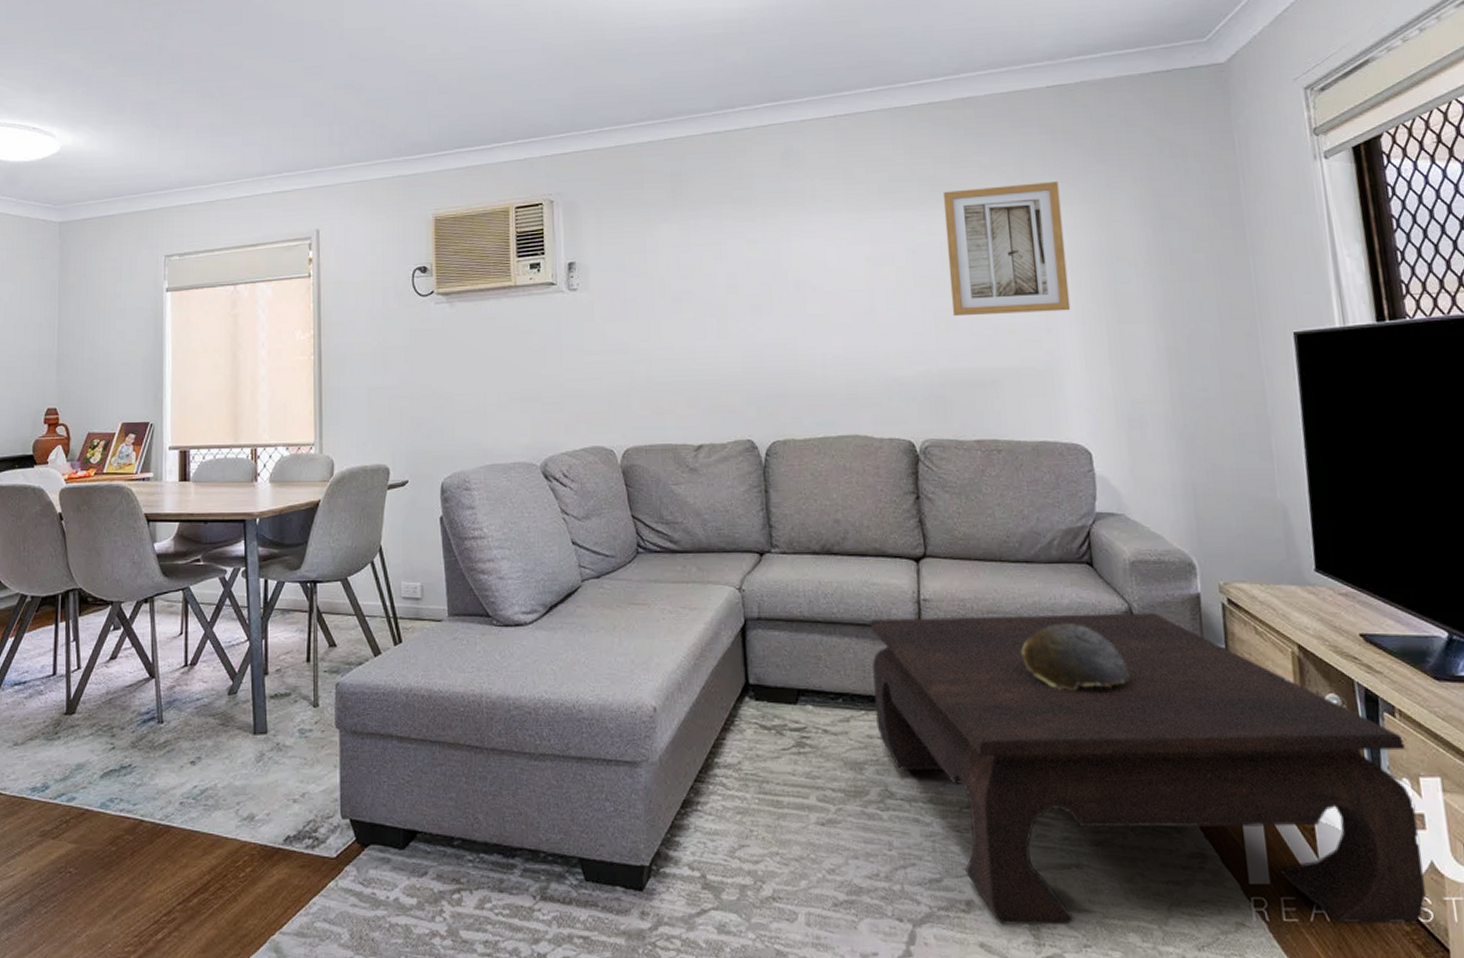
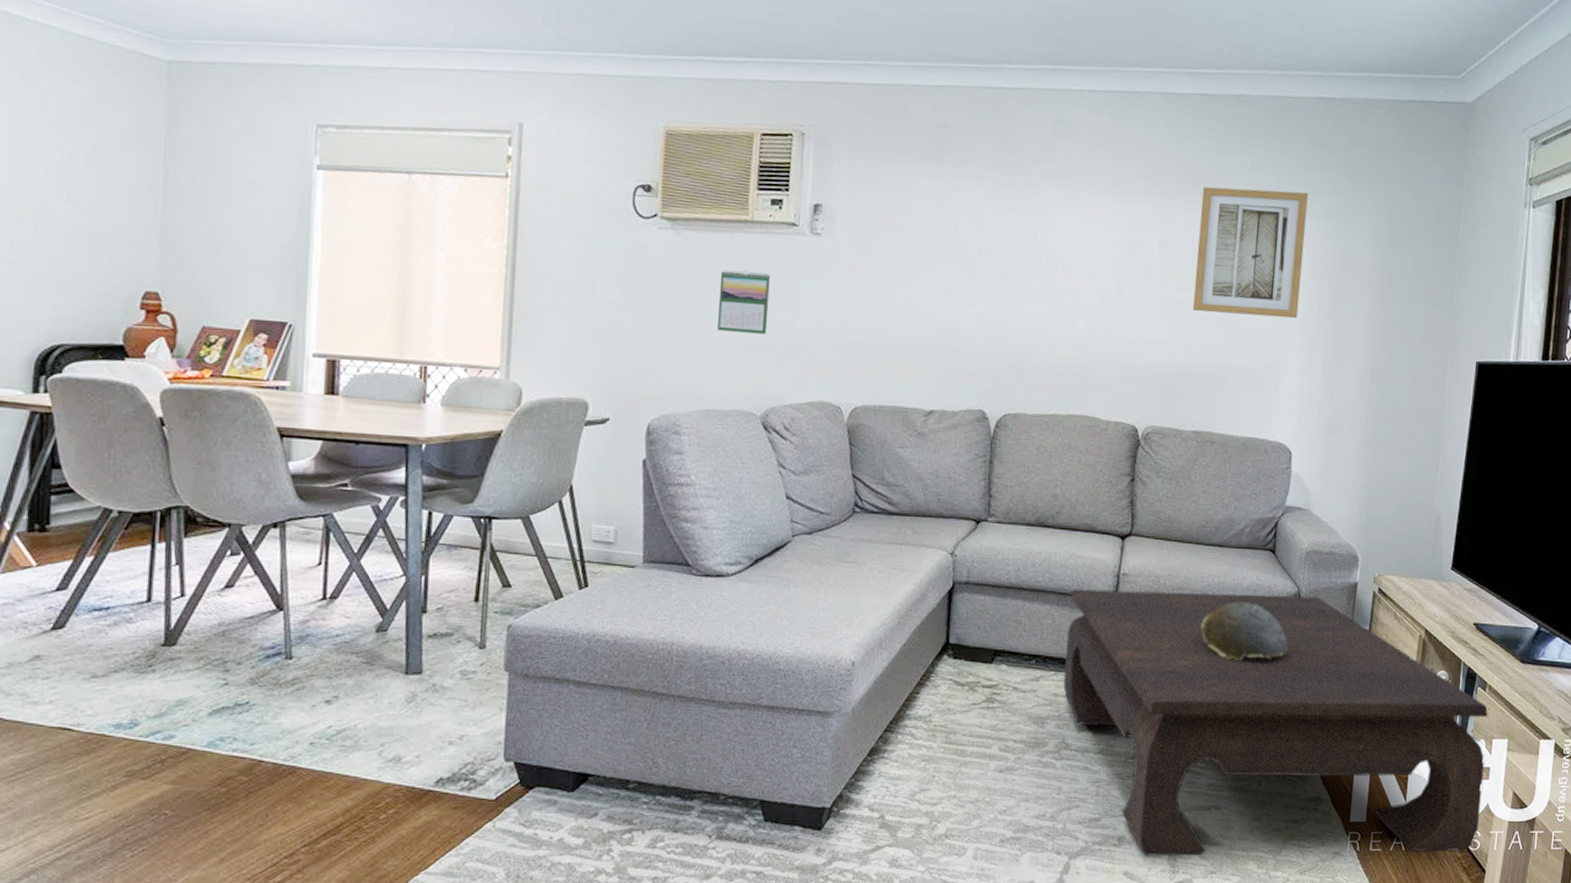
calendar: none [492,331,538,390] -> present [718,269,771,335]

